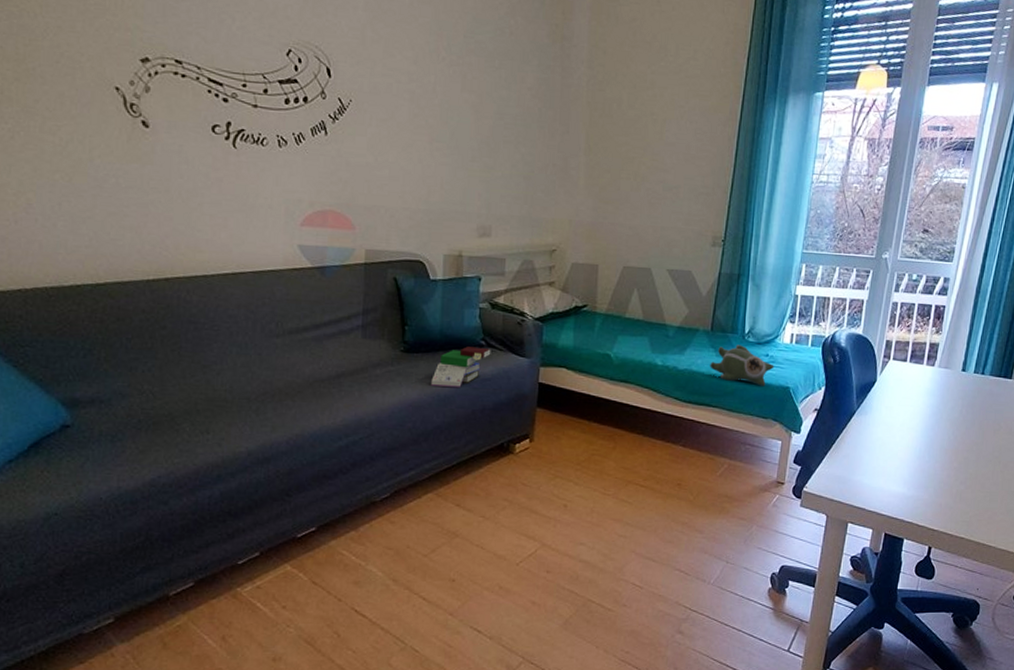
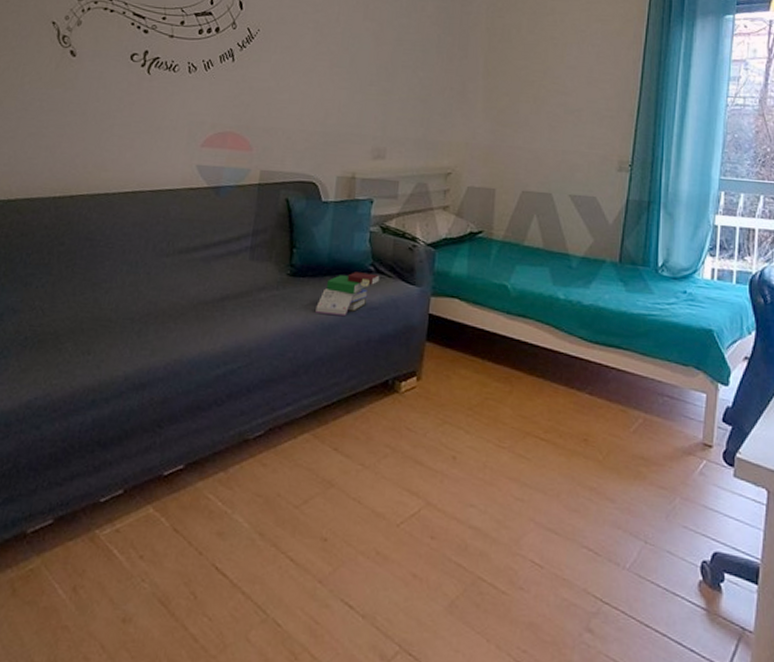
plush toy: present [710,345,774,386] -> none [619,279,694,328]

